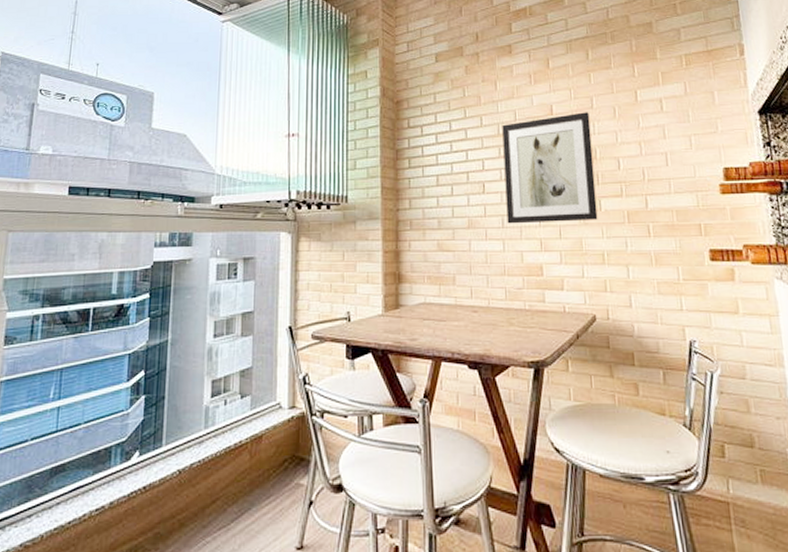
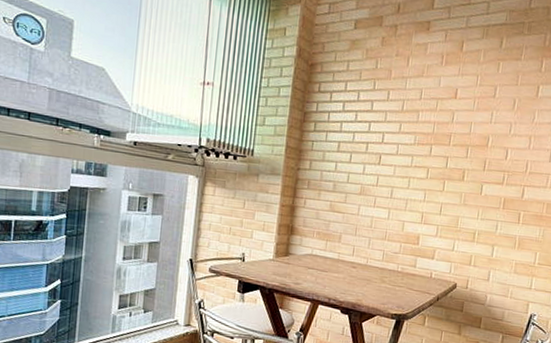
wall art: present [502,112,598,224] -> none [395,100,491,202]

